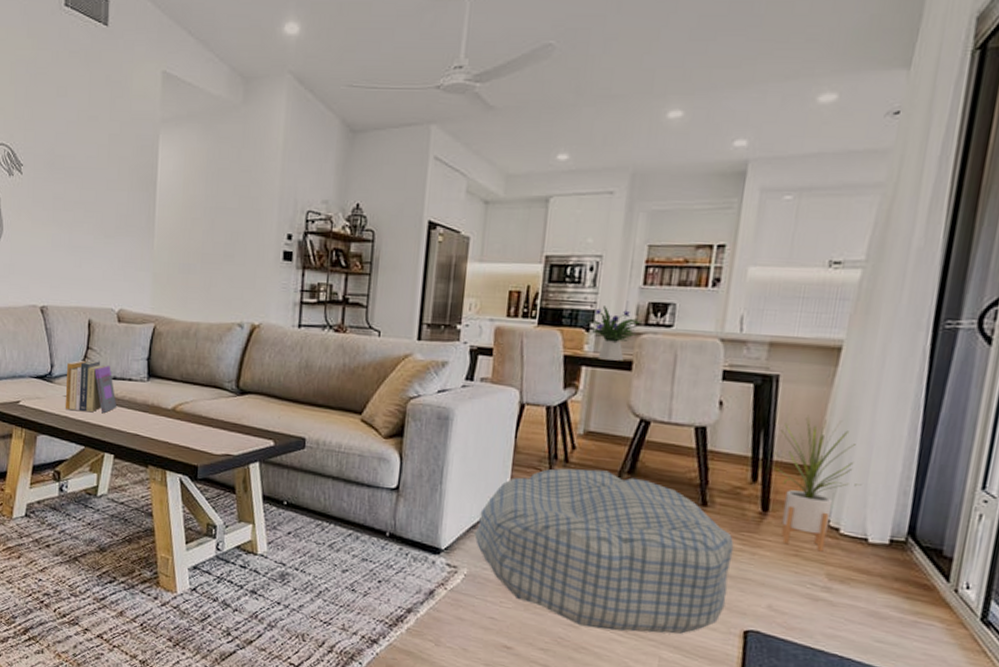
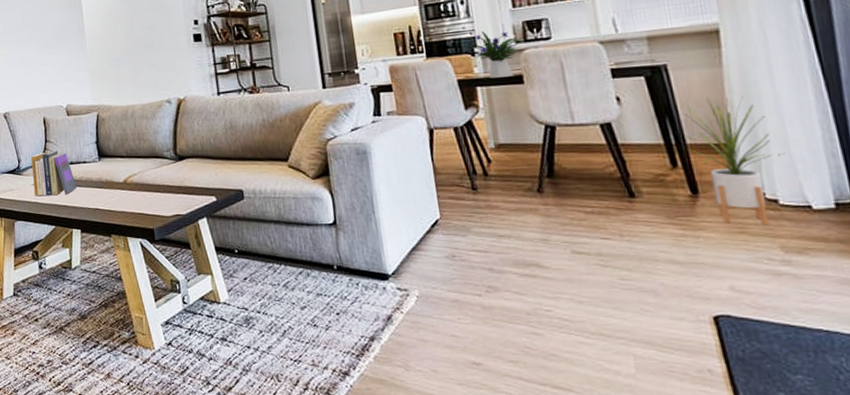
dog bed: present [475,468,734,634] -> none [416,178,686,333]

